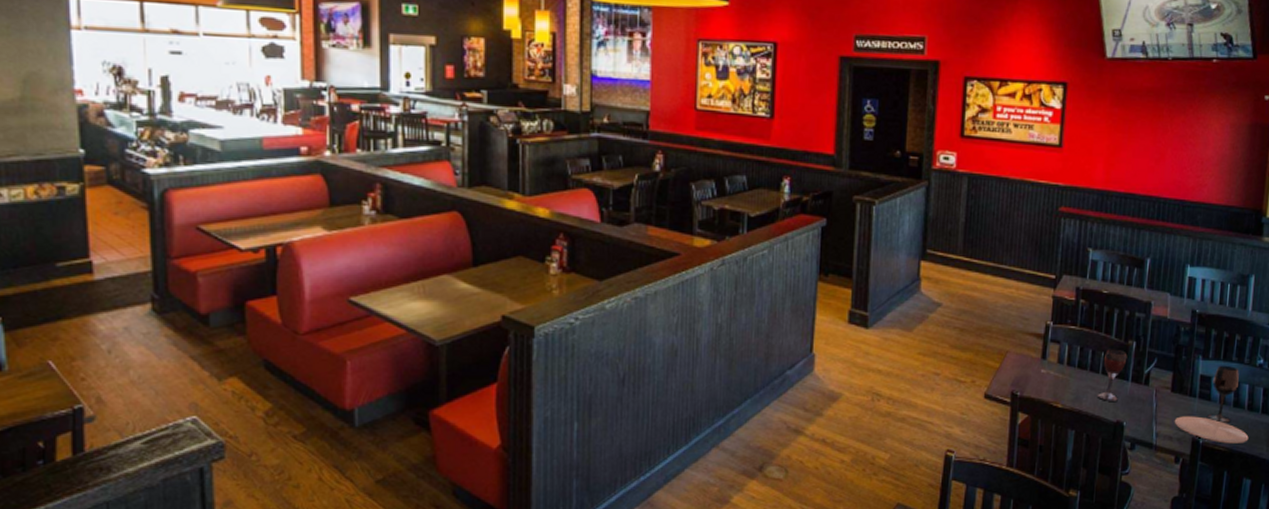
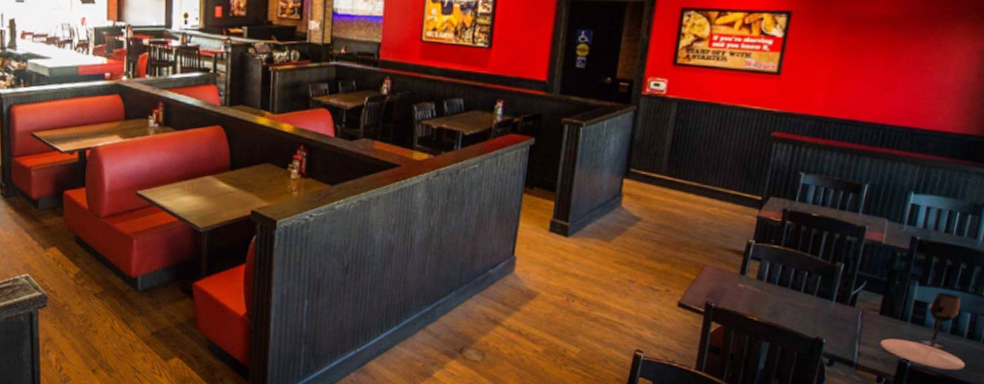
cup: present [1097,349,1128,401] -> none [796,269,834,319]

